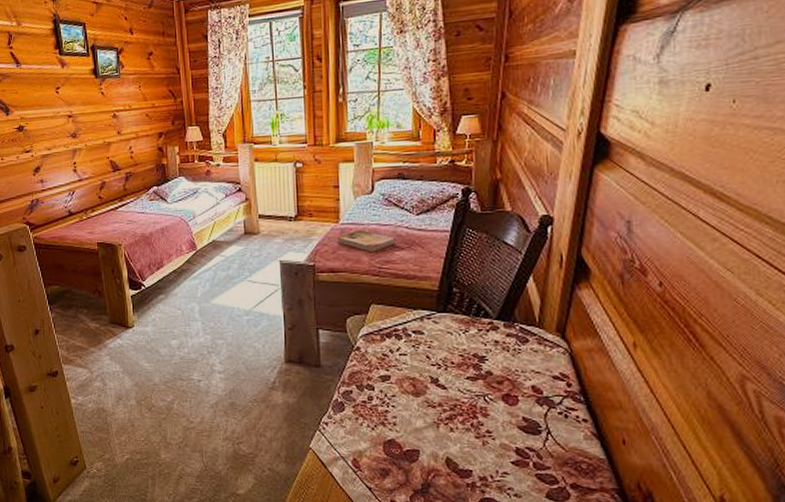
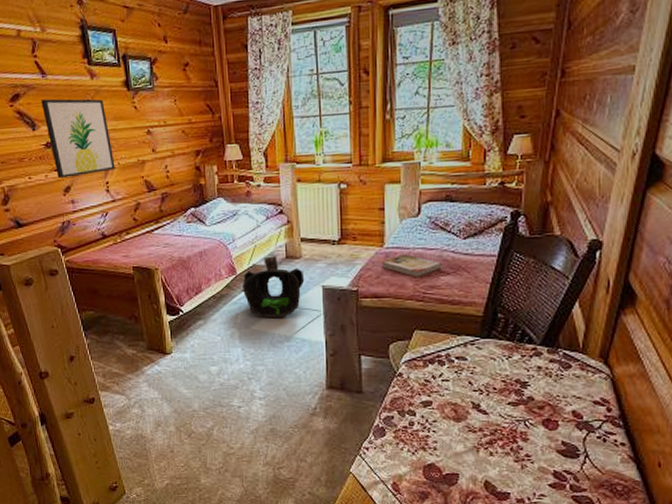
wall art: none [15,86,82,159] -> present [41,98,115,178]
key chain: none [200,230,263,293] -> present [240,254,305,319]

